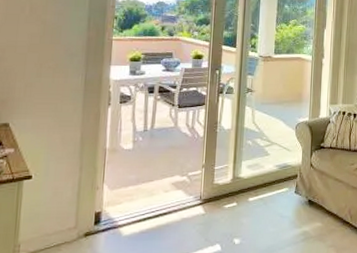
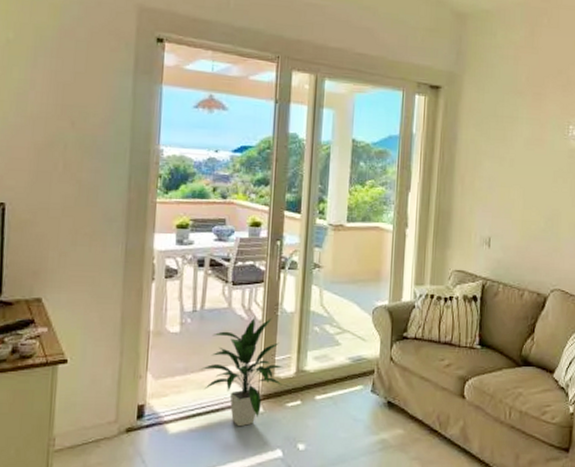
indoor plant: none [150,134,222,227] -> present [200,317,283,427]

